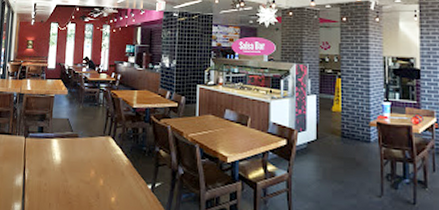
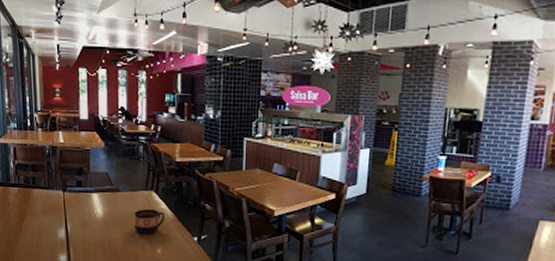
cup: none [90,154,120,182] -> present [134,208,164,234]

